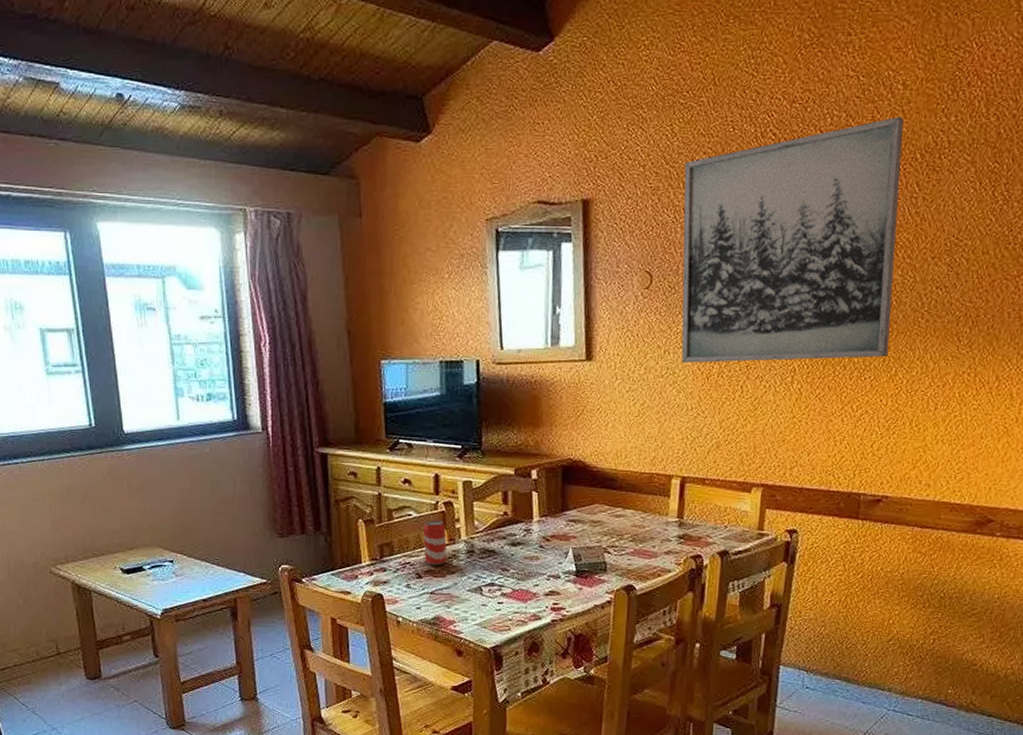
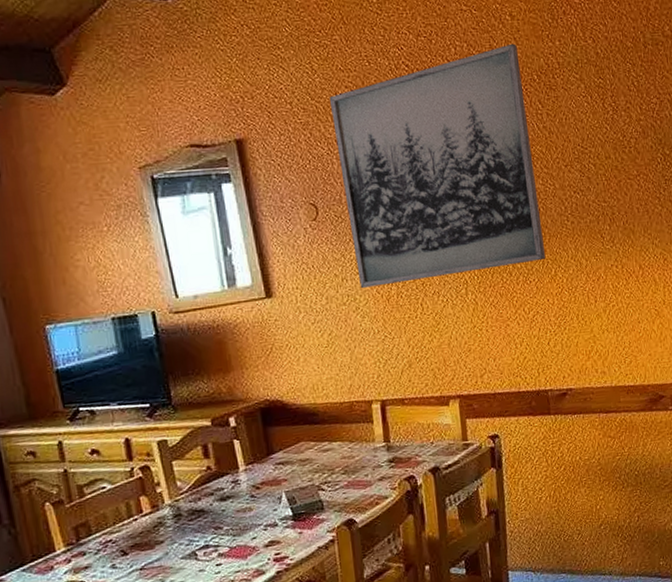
beverage can: present [423,520,447,566] -> none [121,488,153,539]

